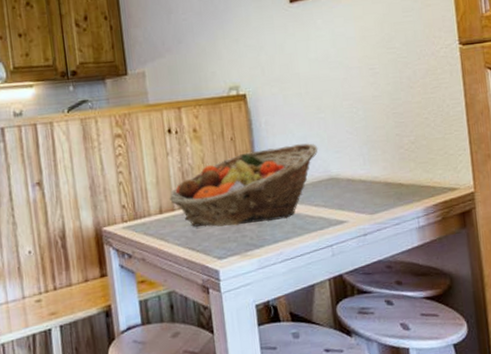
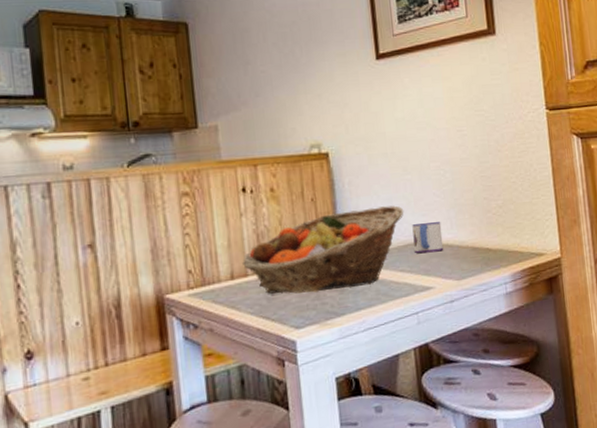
mug: none [326,158,357,189] -> present [412,222,444,254]

